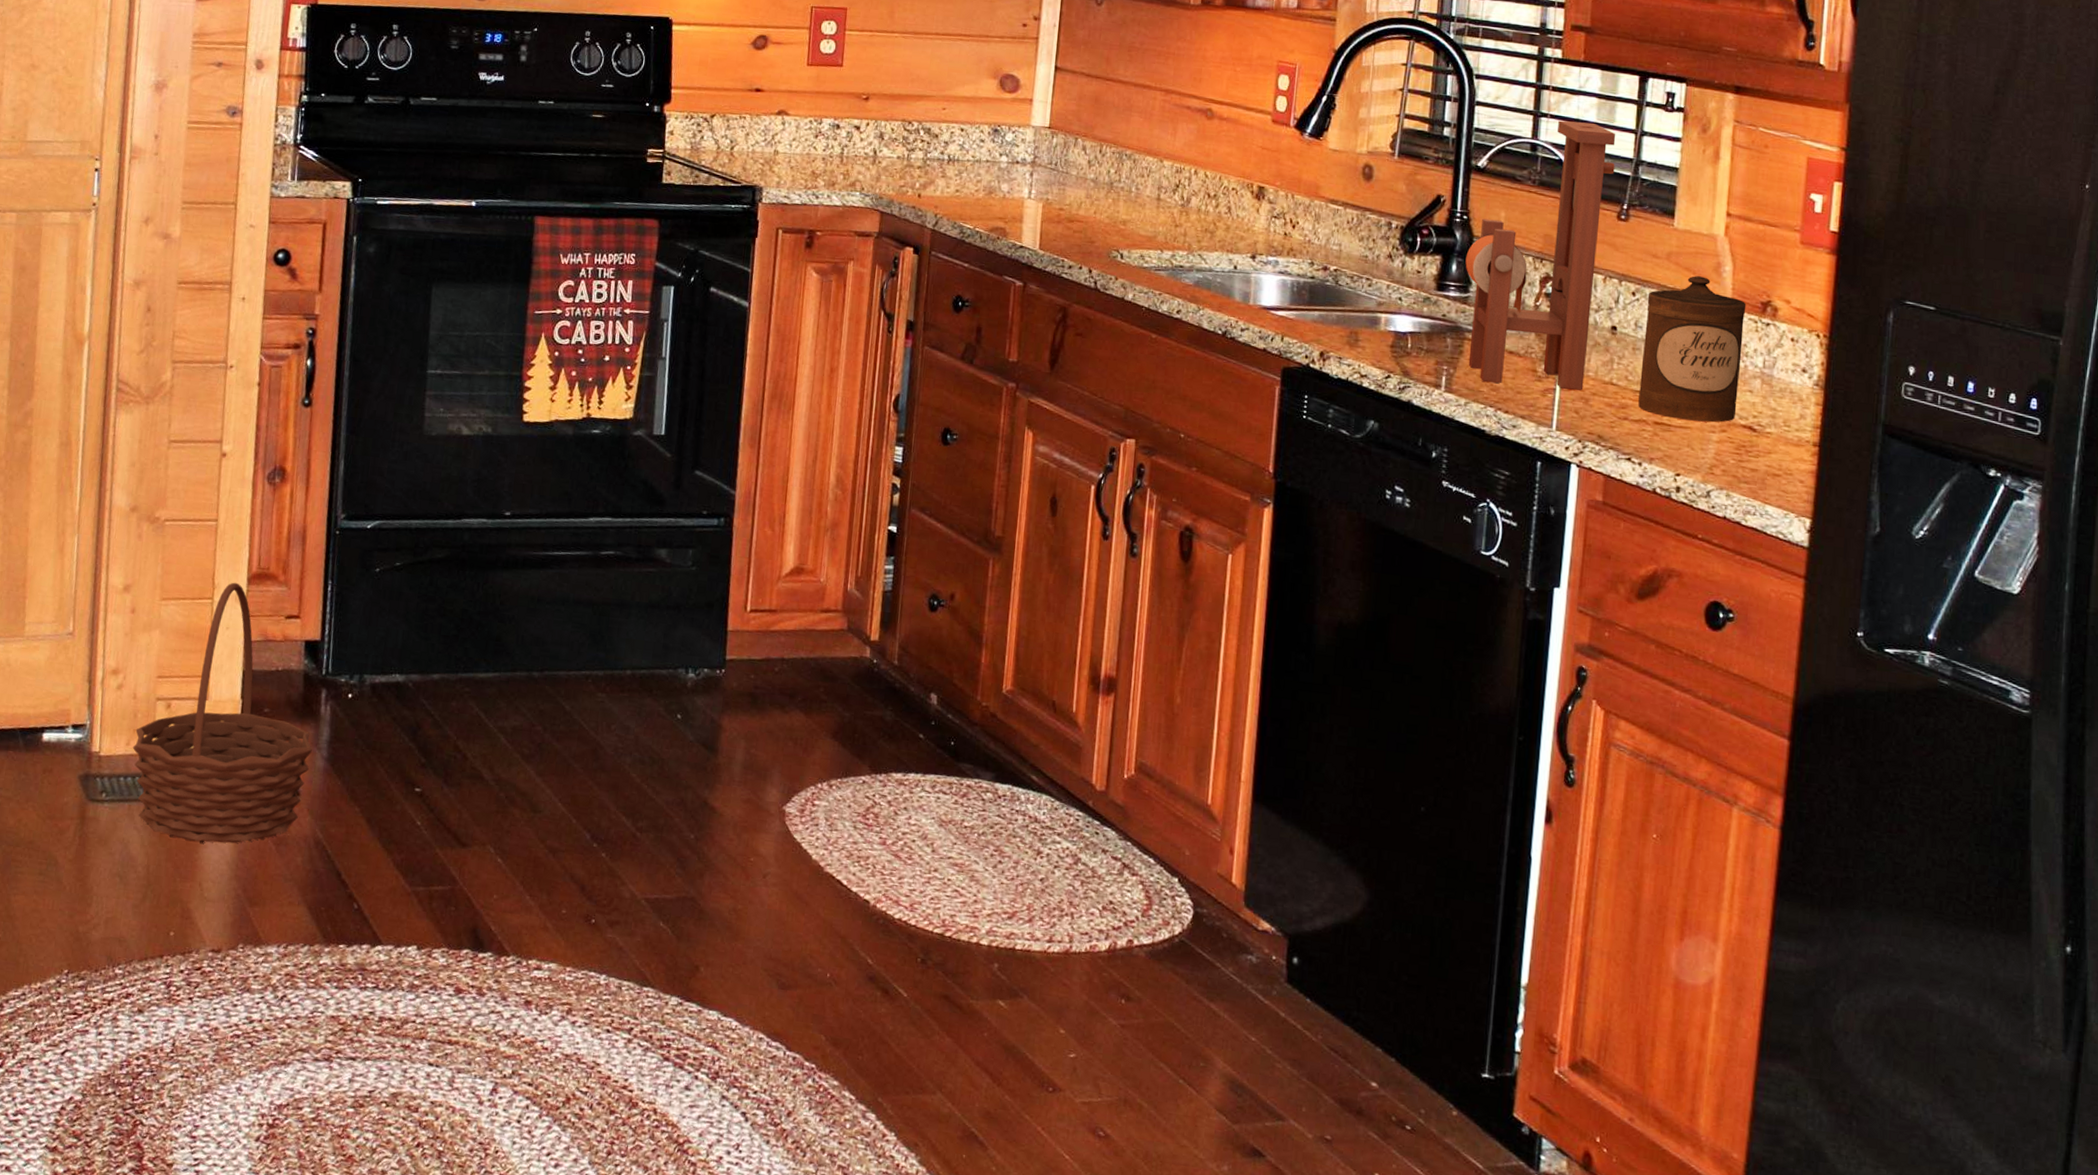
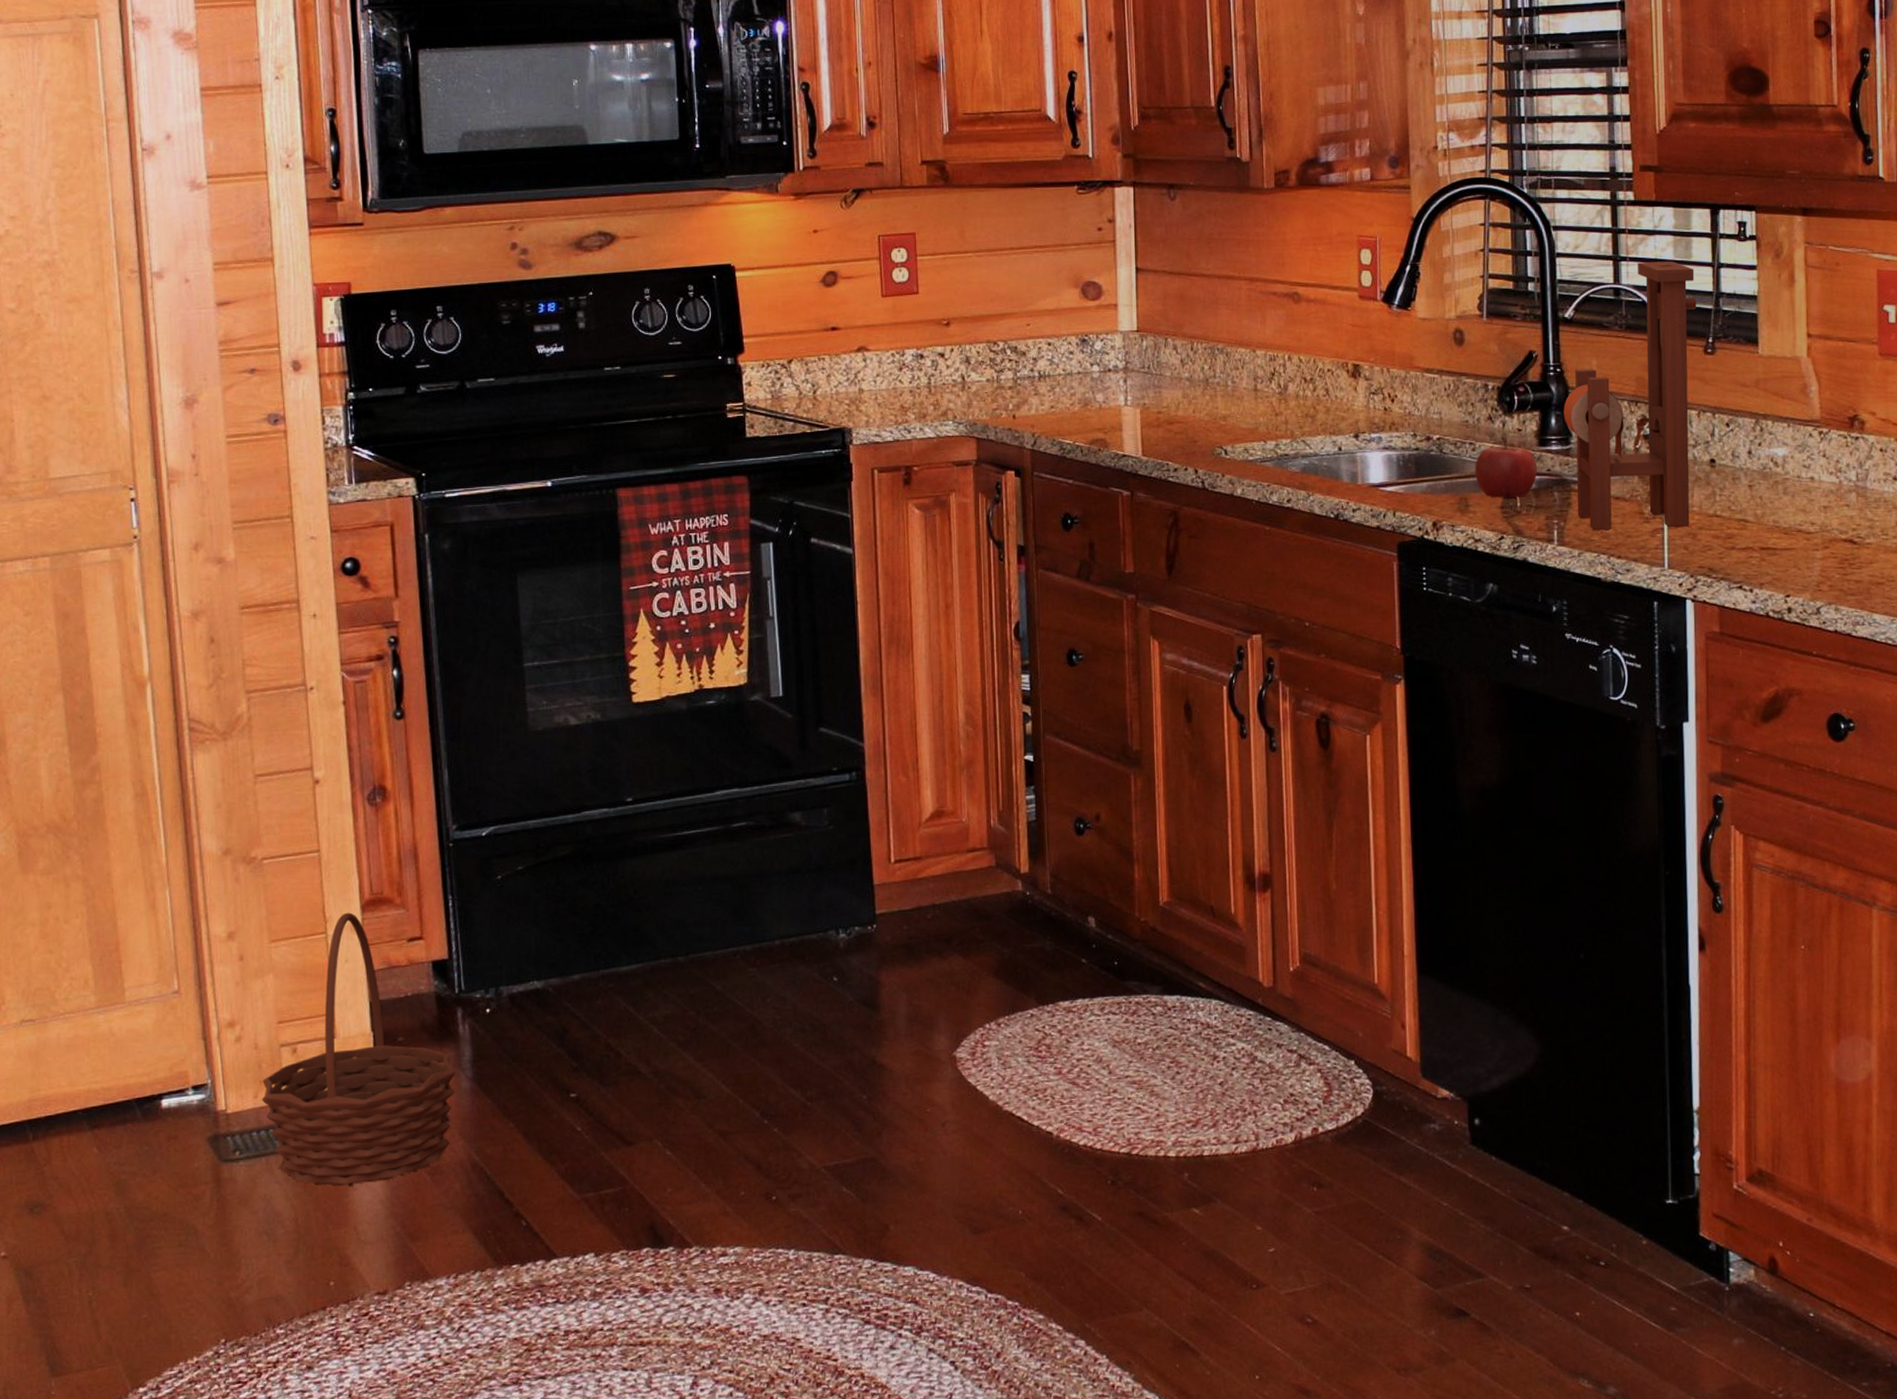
fruit: none [1368,275,1433,339] -> present [1475,436,1538,498]
canister: present [1638,276,1747,423] -> none [1741,399,1836,542]

